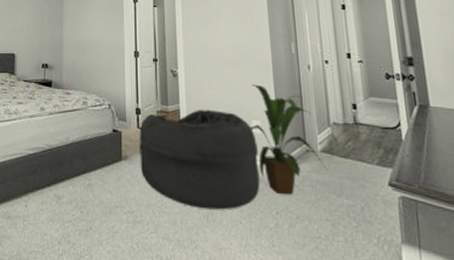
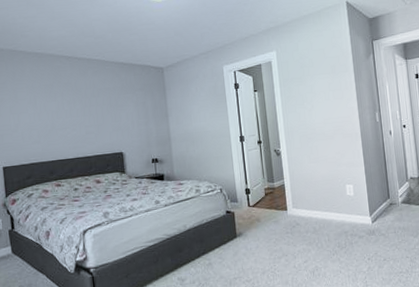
bean bag chair: present [138,109,260,210] -> none [250,180,355,267]
house plant: present [251,84,328,194] -> none [344,153,407,243]

